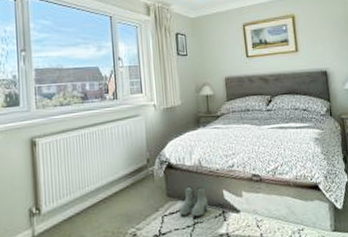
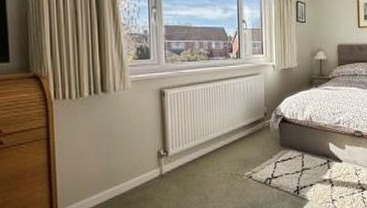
boots: present [179,186,209,217] -> none [290,138,316,164]

